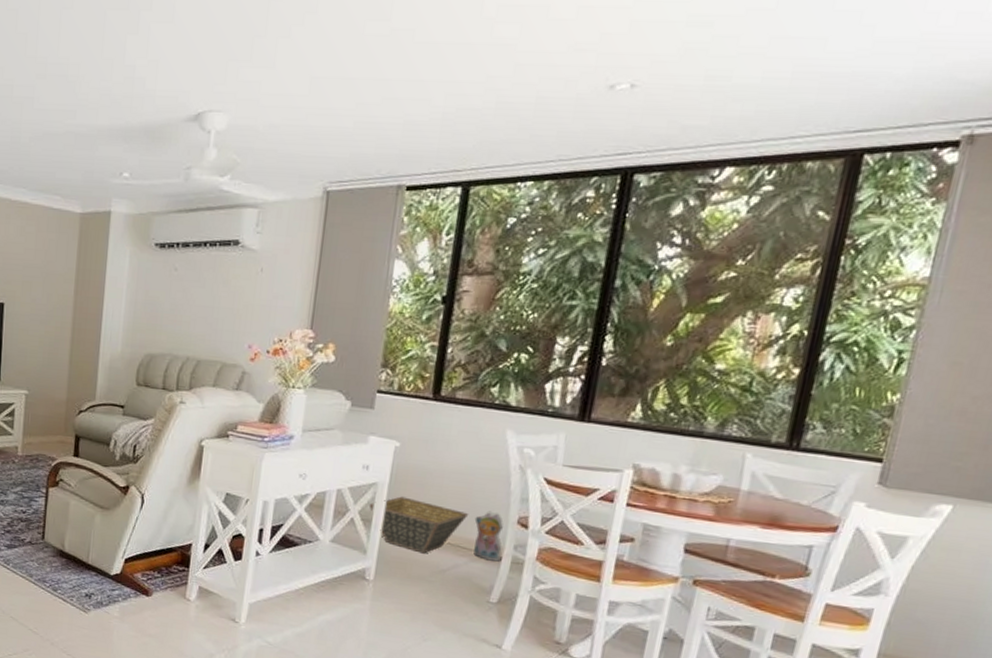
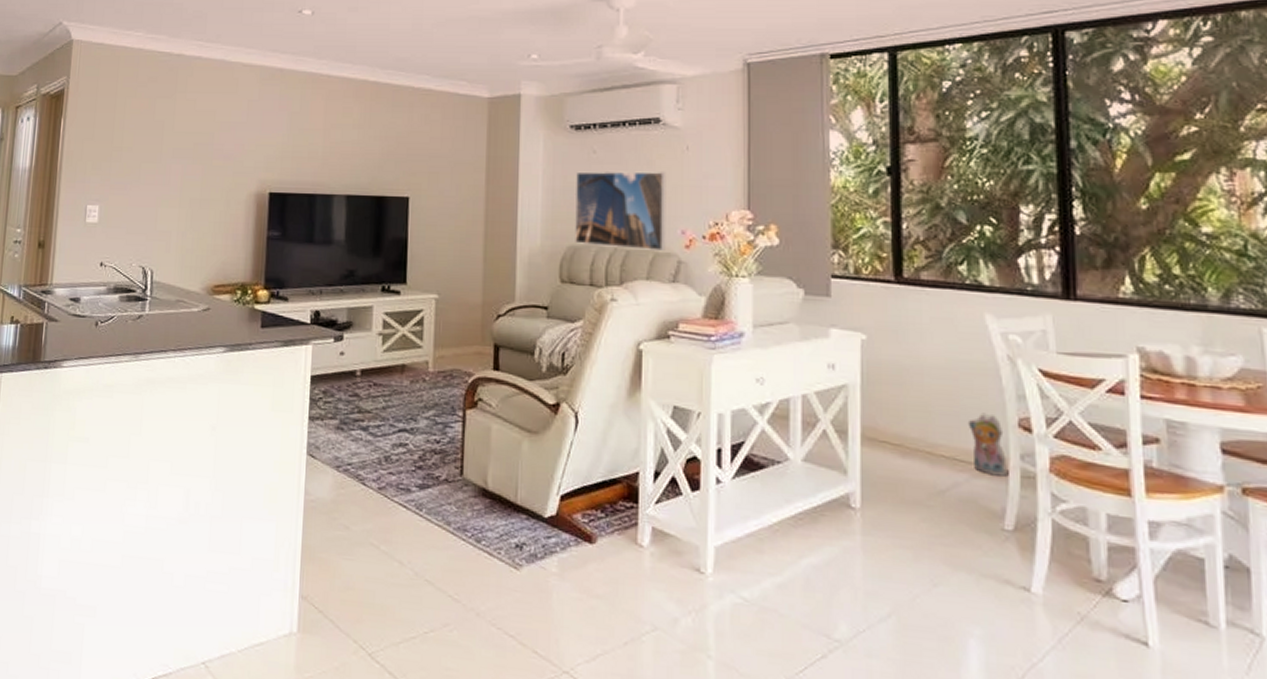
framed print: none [152,287,240,363] -> present [574,171,666,252]
basket: present [368,496,469,554] -> none [841,400,960,471]

